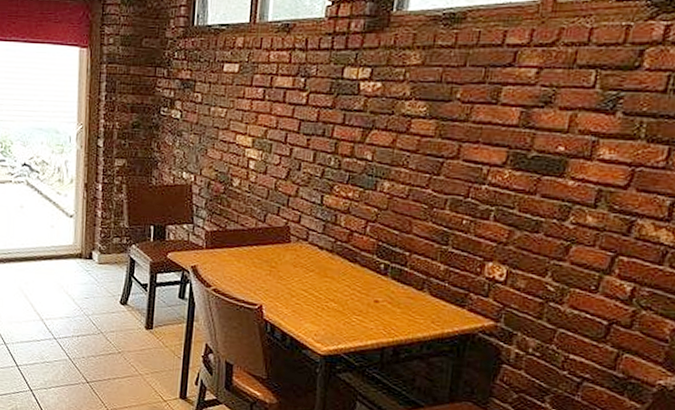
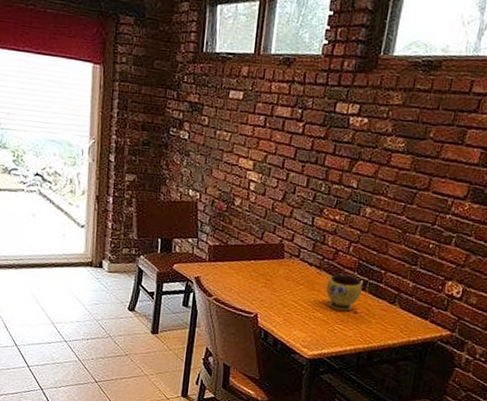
bowl: none [340,258,383,300] -> present [325,274,363,311]

